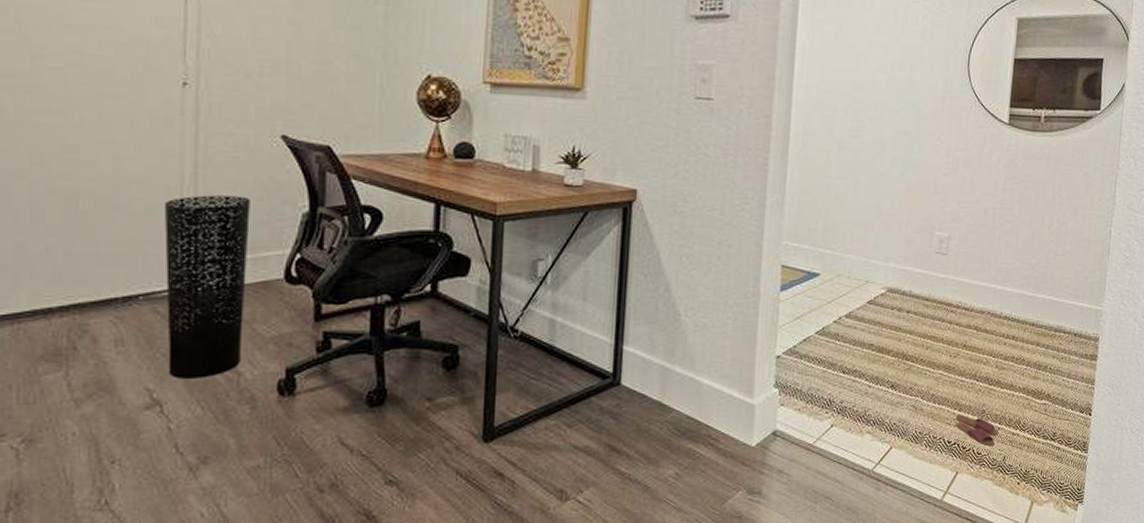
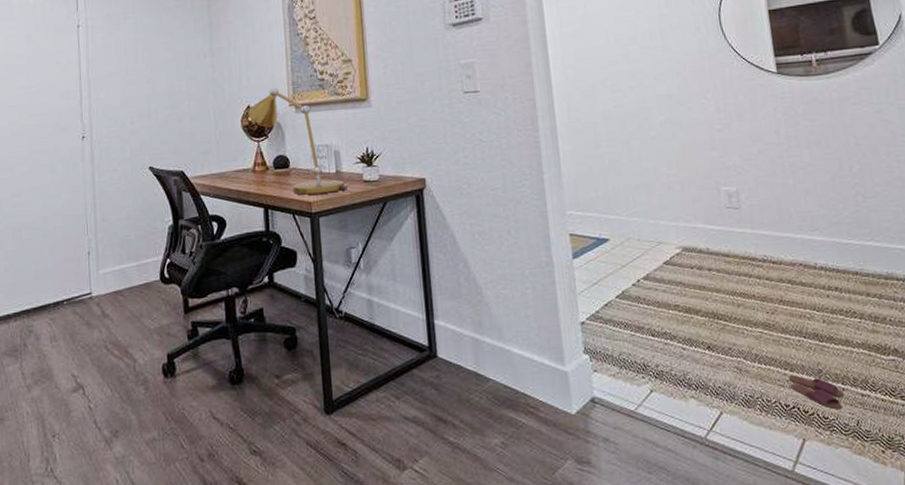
umbrella stand: present [163,195,250,379] -> none [75,217,135,366]
desk lamp: none [428,57,543,194] -> present [249,87,347,195]

